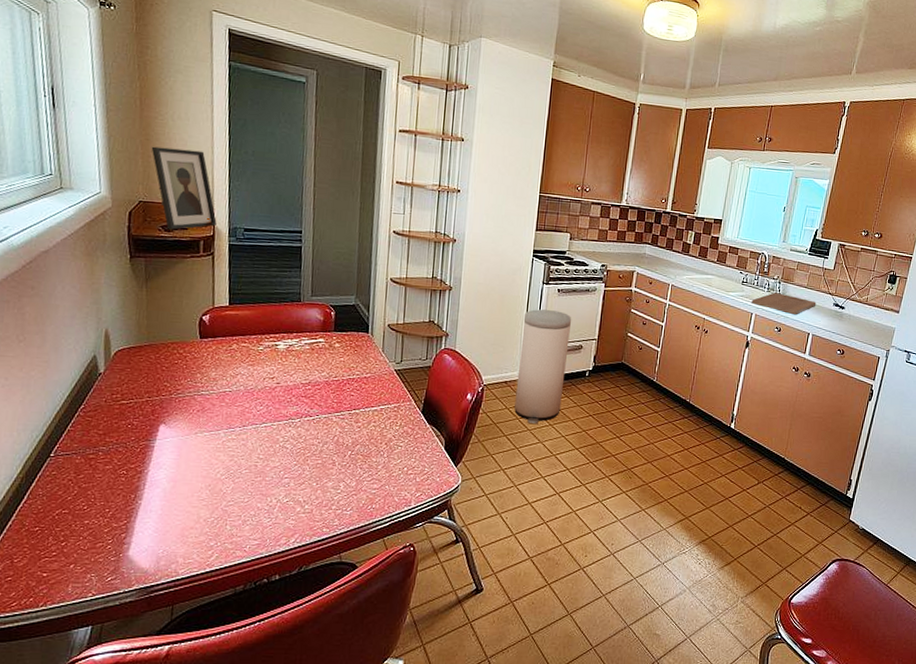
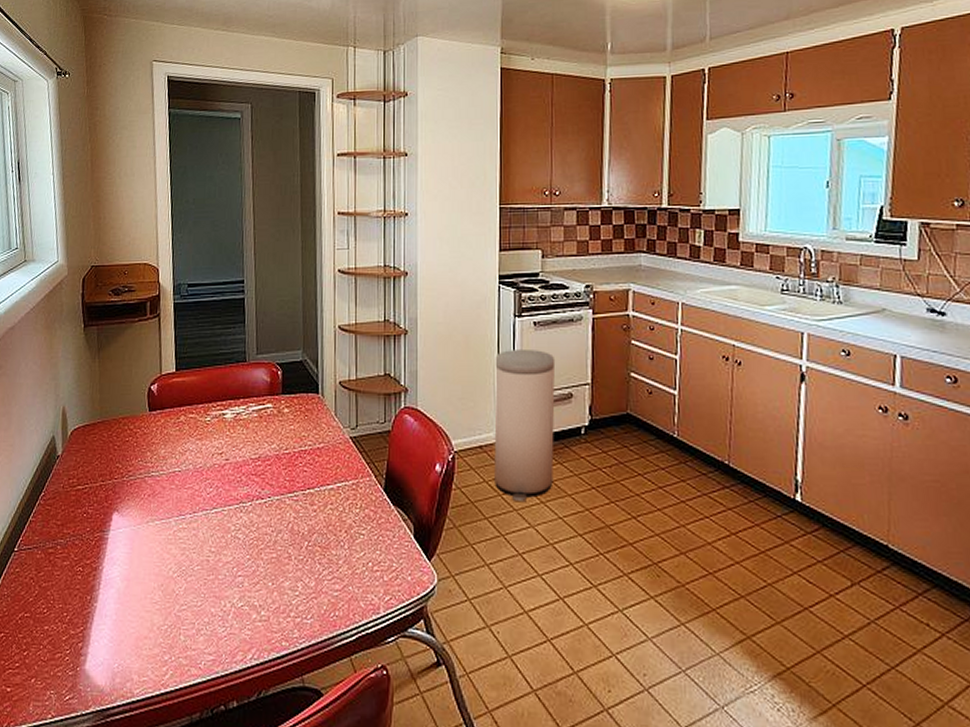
picture frame: present [151,146,217,230] -> none [101,206,162,293]
cutting board: present [752,292,817,315] -> none [799,300,900,331]

